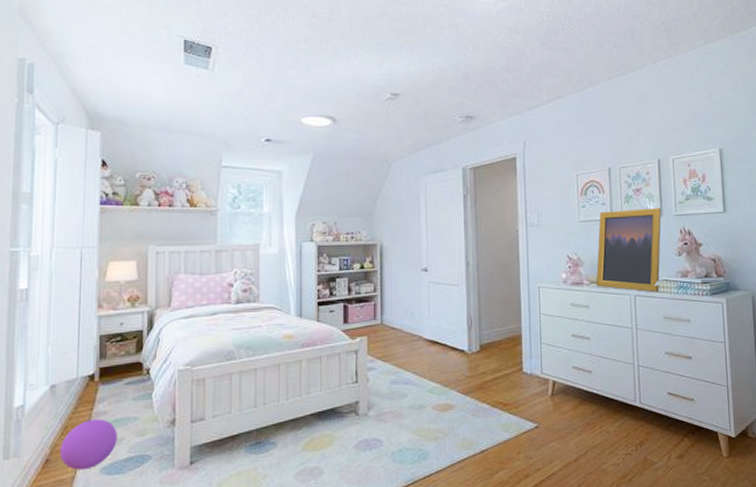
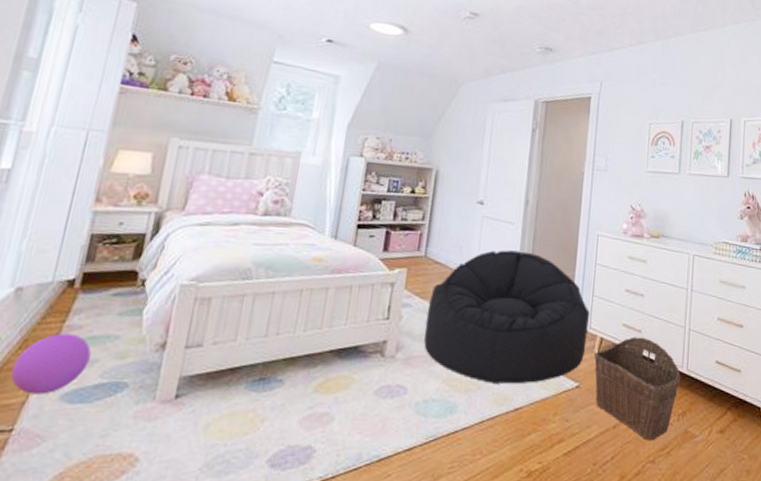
bean bag chair: none [390,310,541,430] -> present [423,250,591,384]
wicker basket: none [549,377,635,470] -> present [594,336,681,441]
picture frame: present [596,208,662,292] -> none [656,164,729,254]

